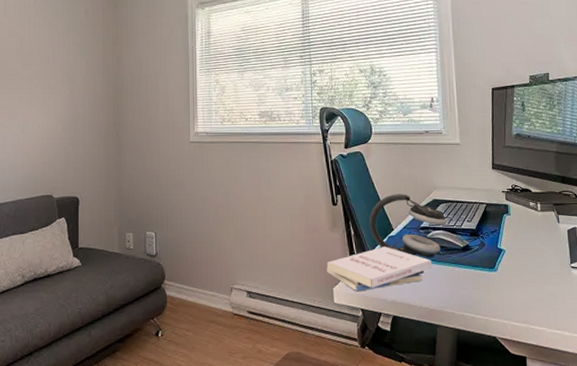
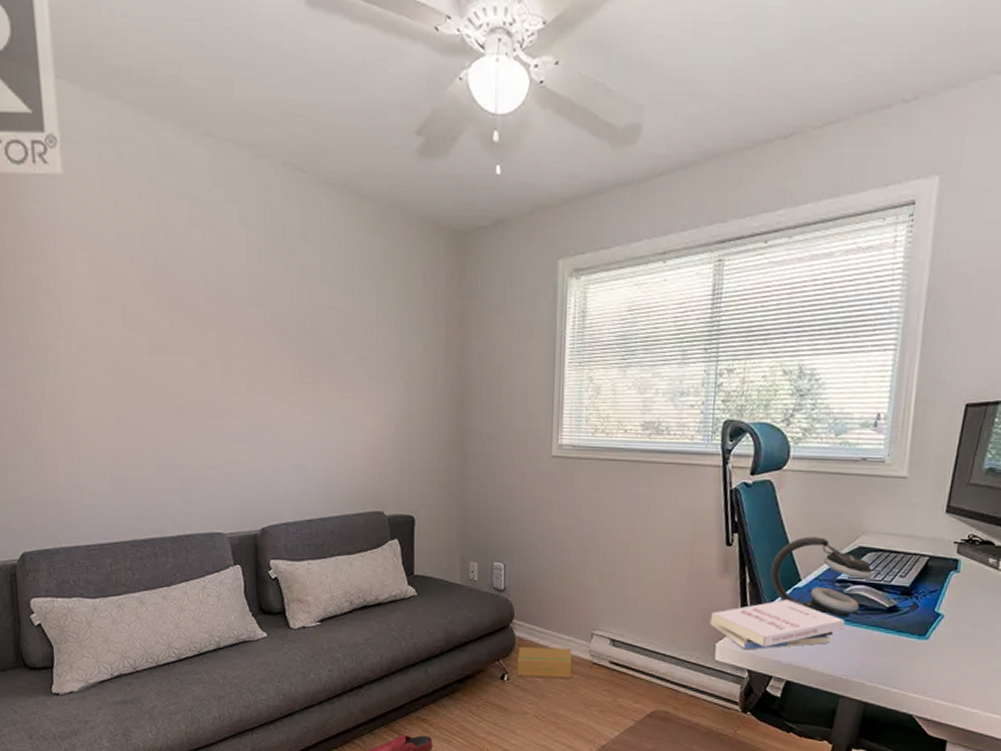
box: none [169,302,216,332] -> present [517,646,572,678]

